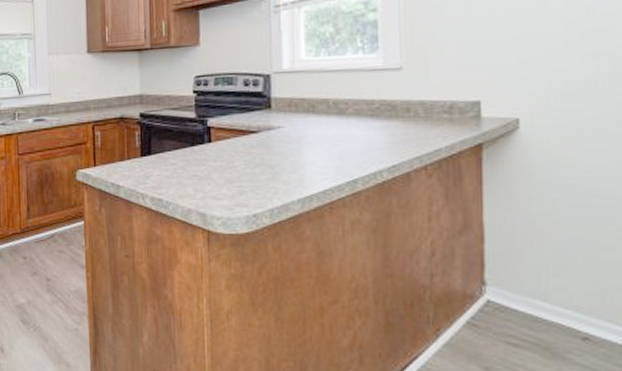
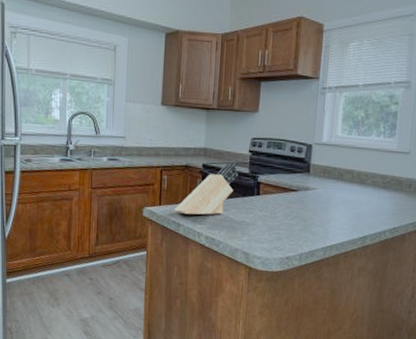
knife block: none [112,108,184,174] -> present [175,163,239,215]

